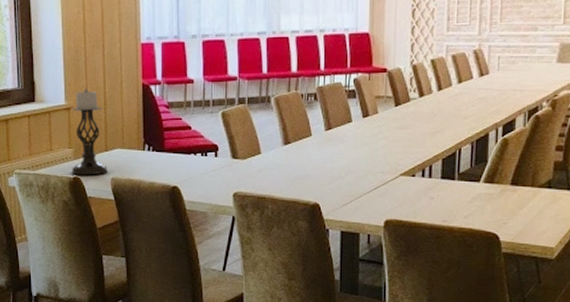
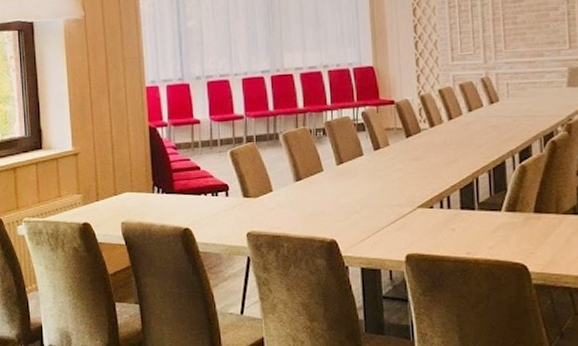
candle holder: present [72,88,107,175] -> none [79,133,117,221]

